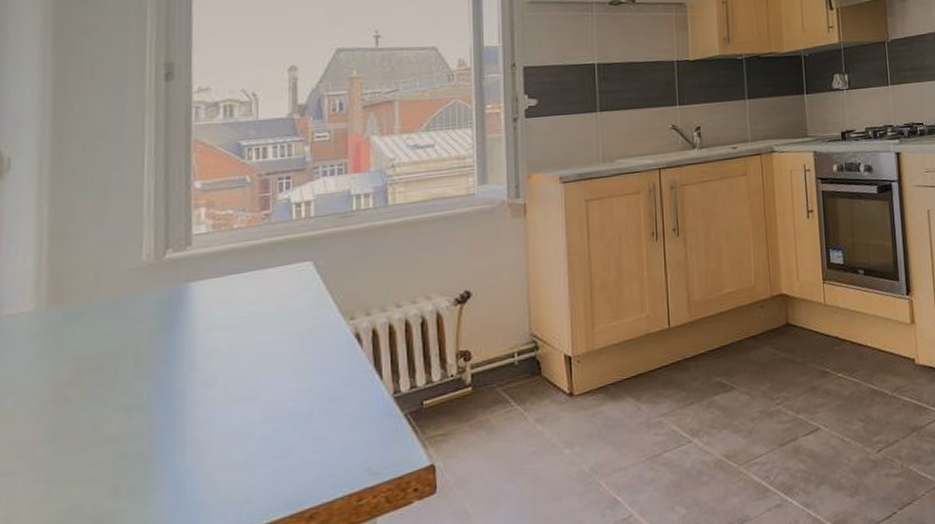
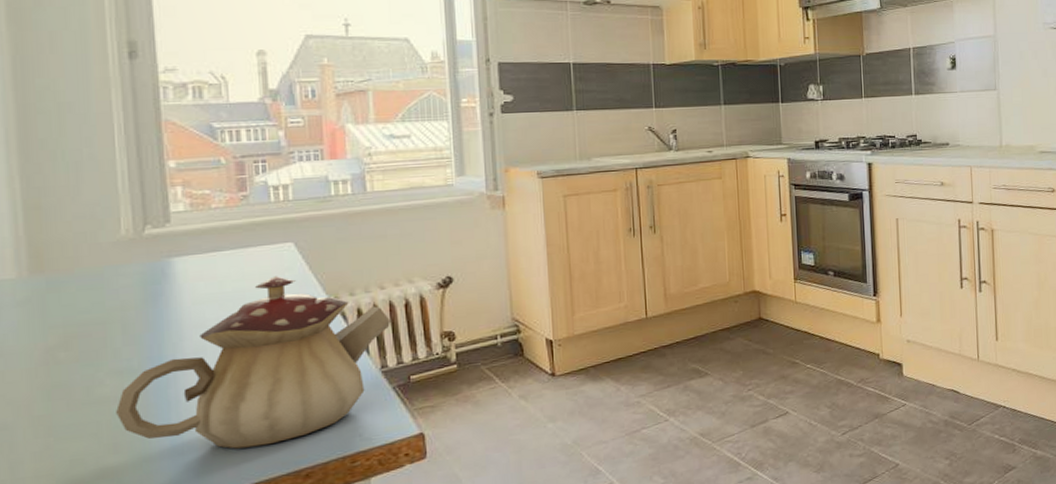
teapot: none [120,297,405,490] -> present [116,276,390,449]

